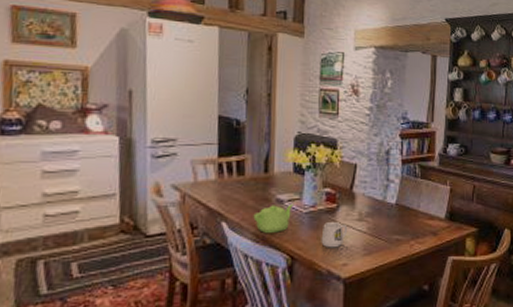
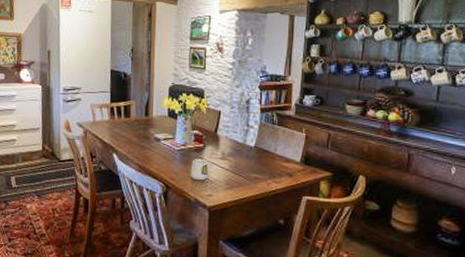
teapot: present [253,203,294,234] -> none [137,141,169,166]

